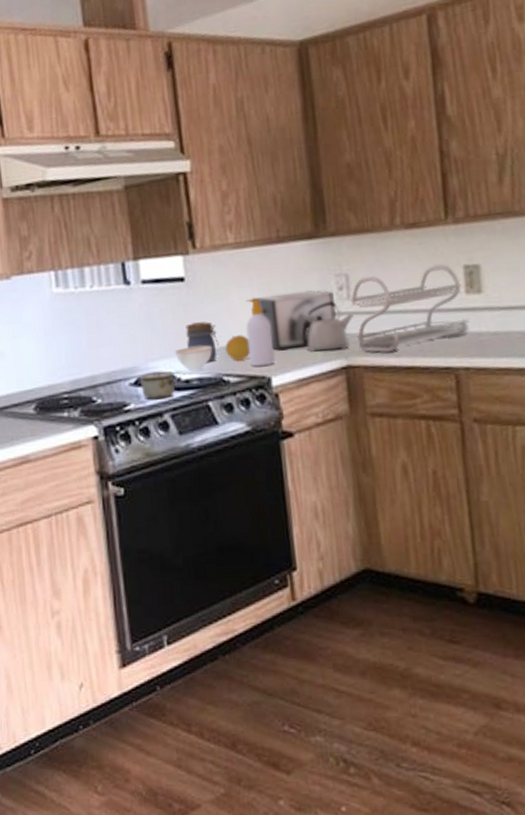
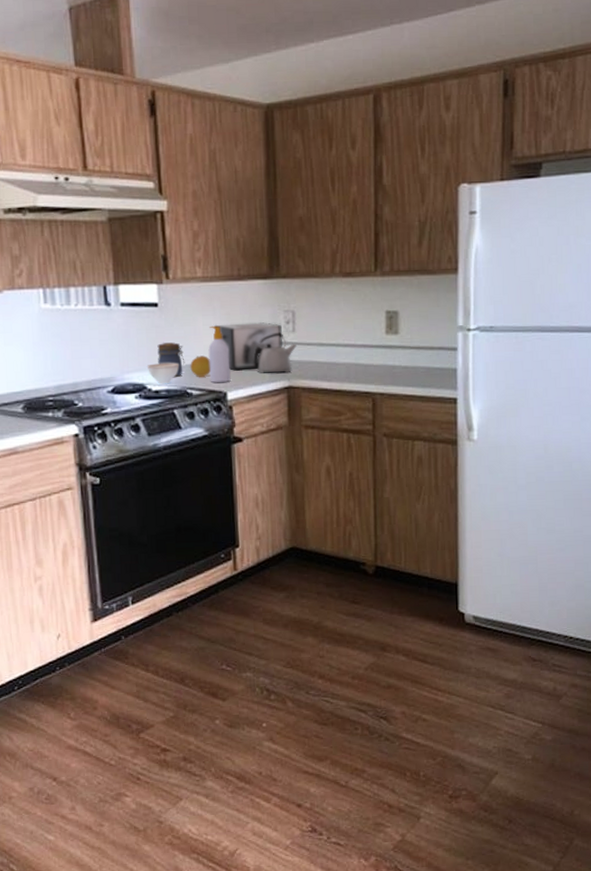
saucepan: present [140,371,176,399] -> none [117,383,147,405]
dish rack: present [350,265,469,353] -> none [295,309,386,378]

